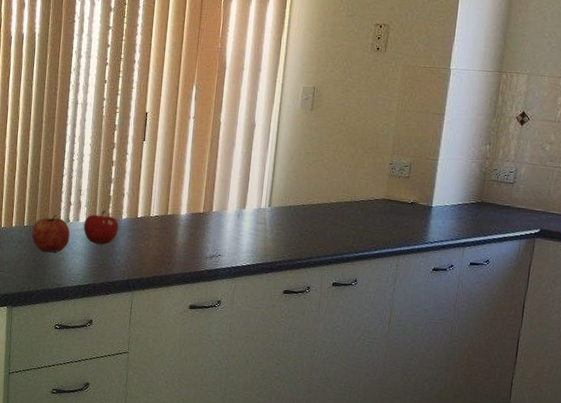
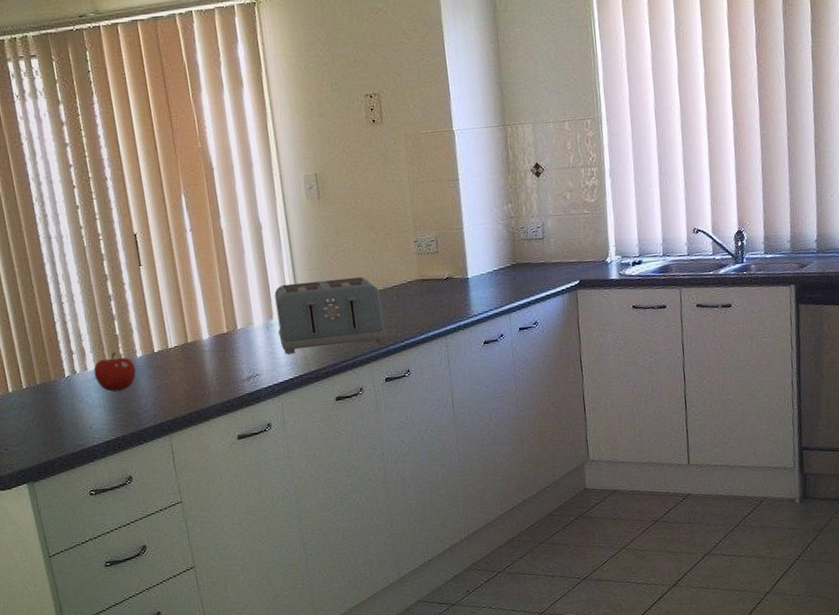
fruit: present [32,214,70,252] -> none [34,368,82,413]
toaster: none [247,180,347,250] -> present [274,276,387,355]

